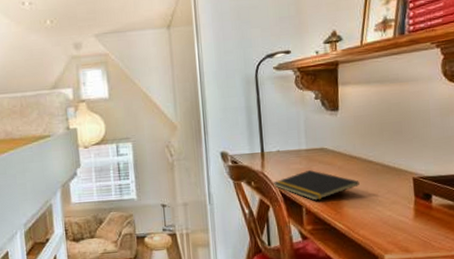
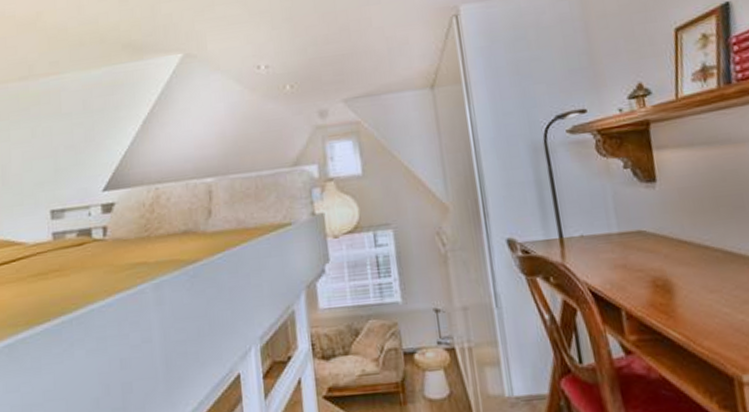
notepad: present [272,169,360,201] -> none [578,259,696,301]

